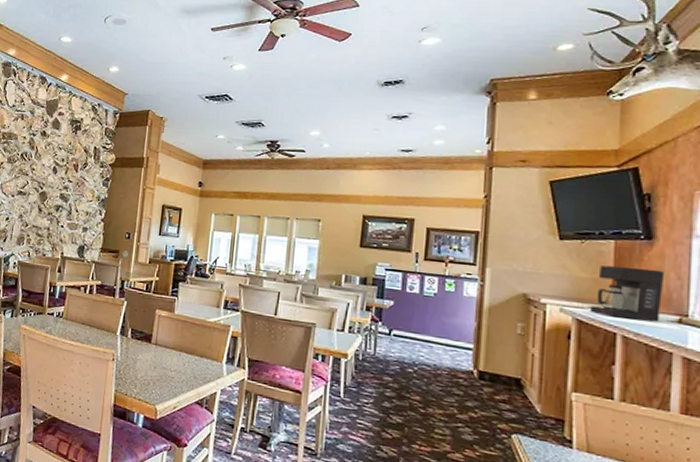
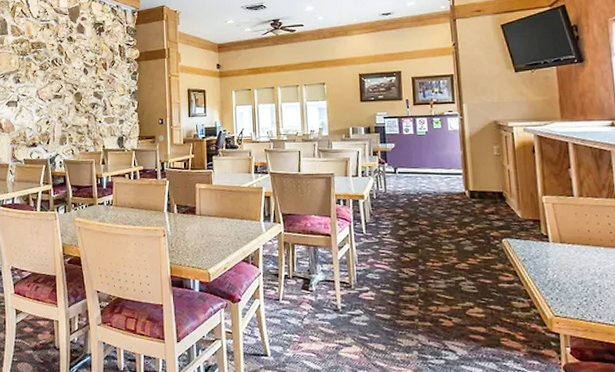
coffee maker: present [589,265,665,322] -> none [545,85,598,129]

